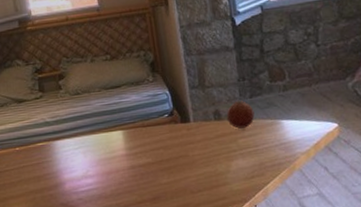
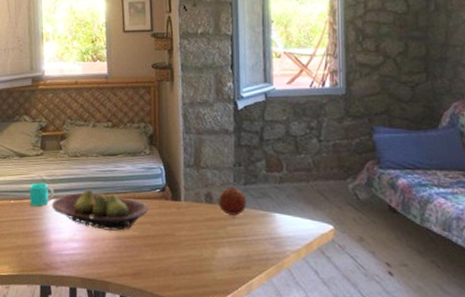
cup: none [33,125,61,150] -> present [29,182,54,207]
fruit bowl: none [59,124,159,163] -> present [51,189,149,232]

